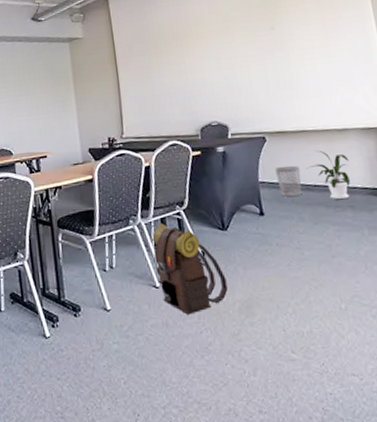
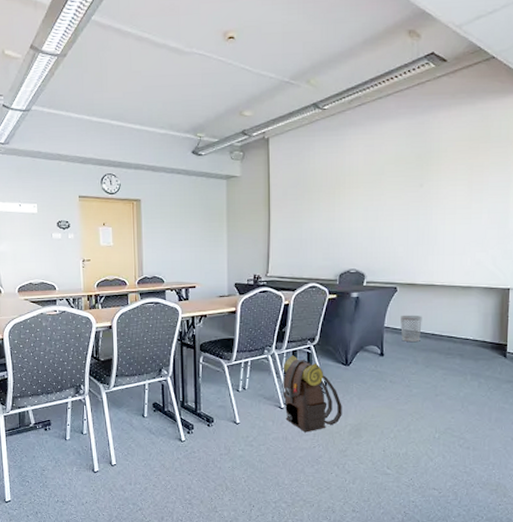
house plant: present [305,150,350,200] -> none [427,303,467,349]

